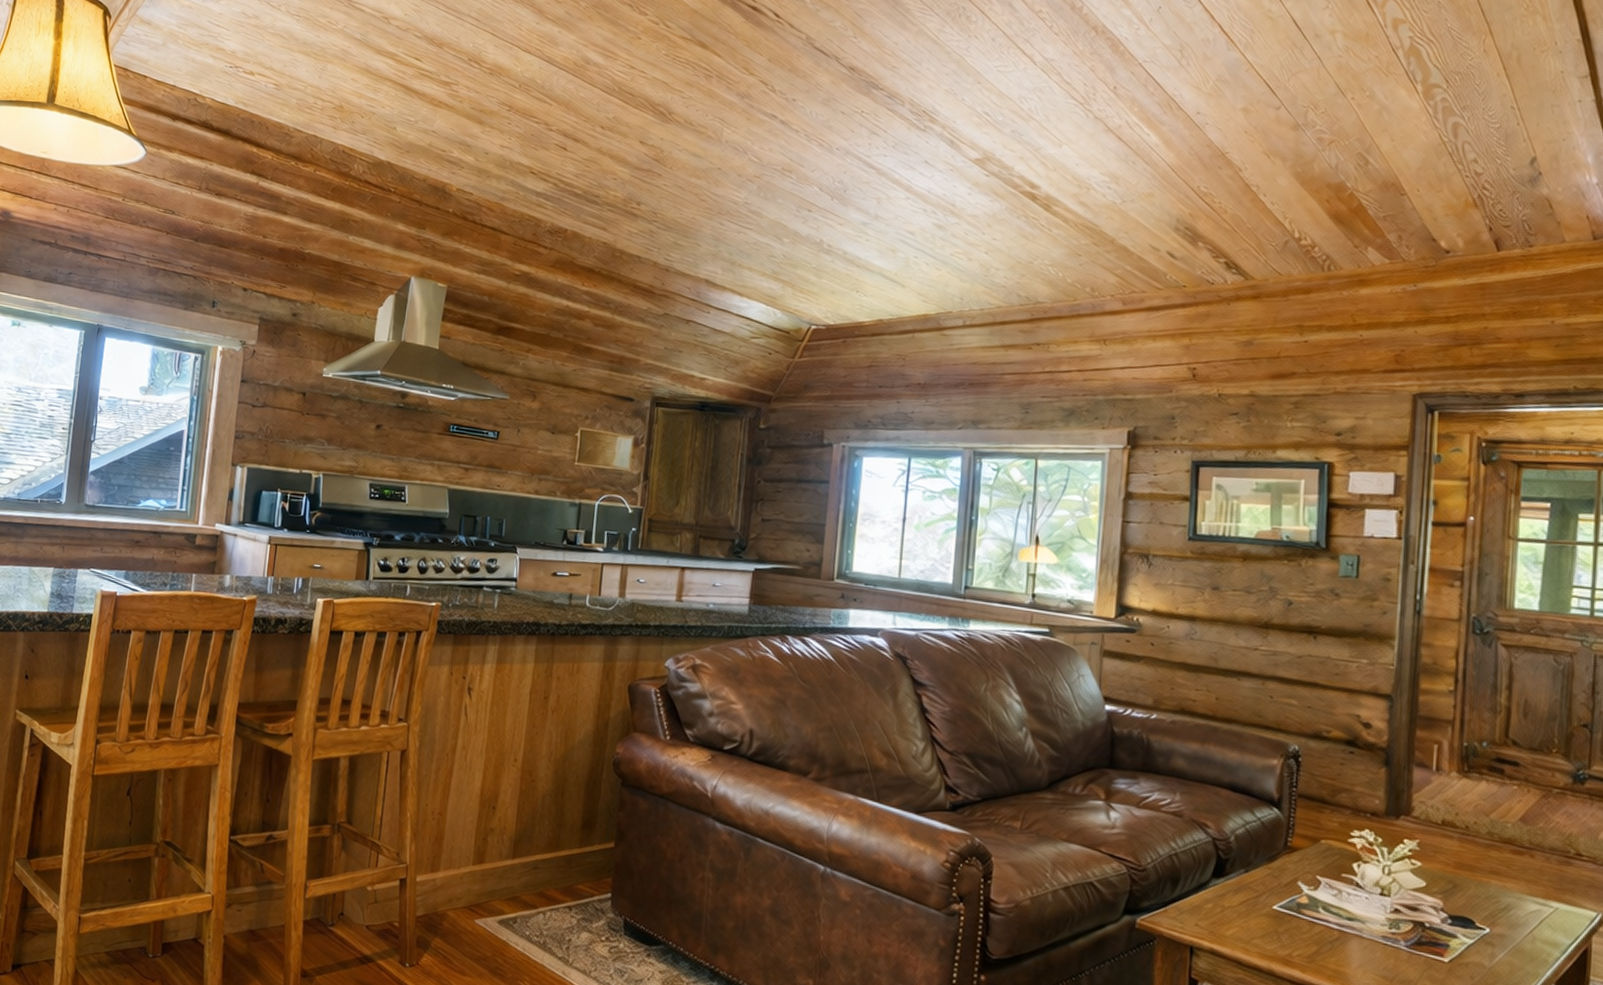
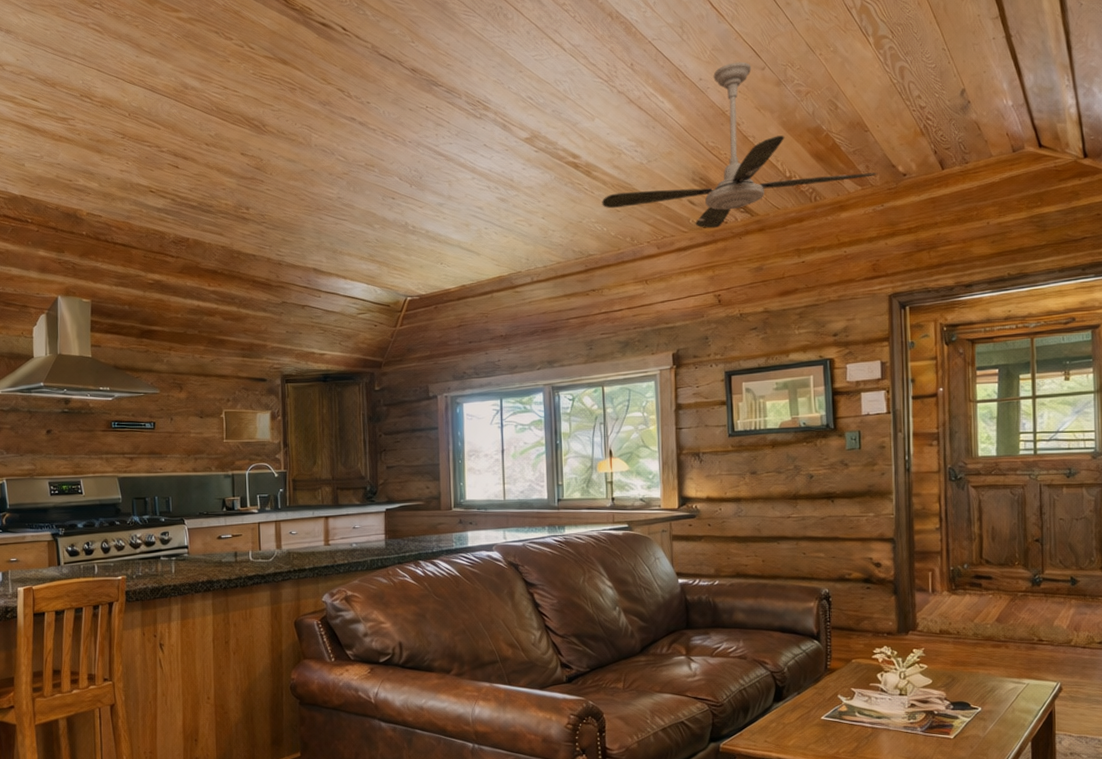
ceiling fan: none [1060,97,1412,289] -> present [602,61,877,229]

